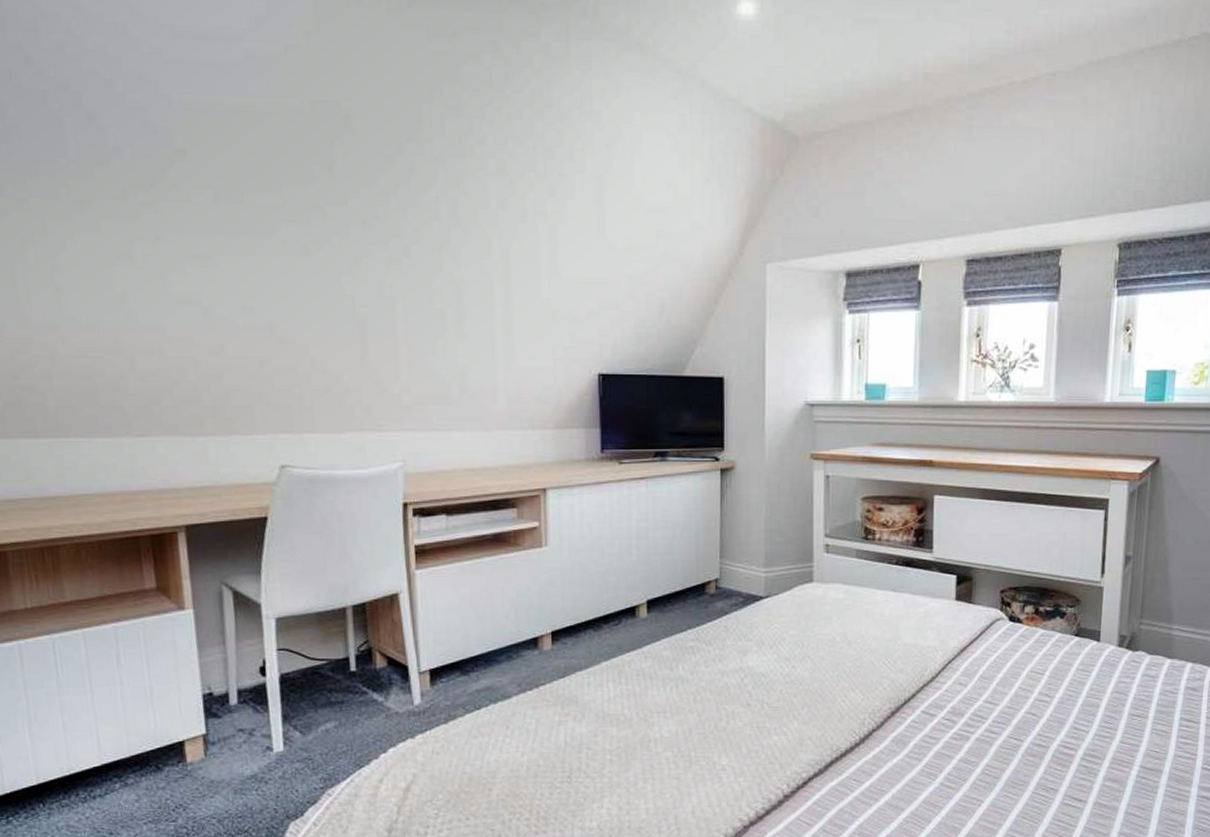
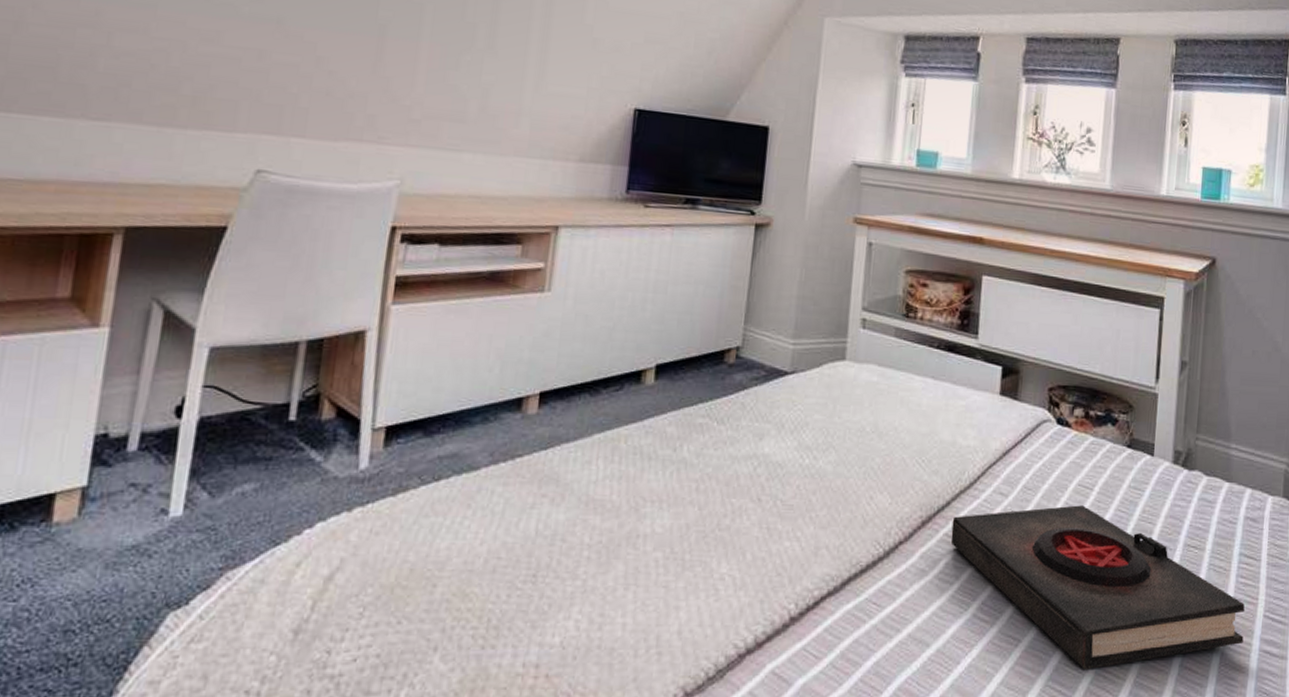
book: none [917,688,1184,820] -> present [950,505,1245,669]

